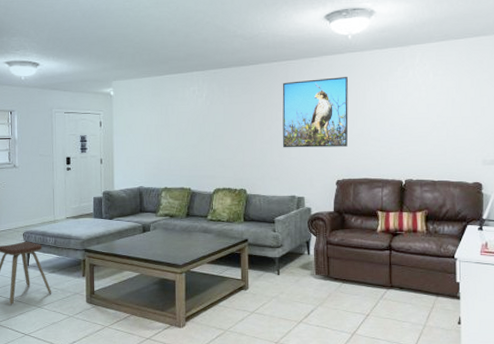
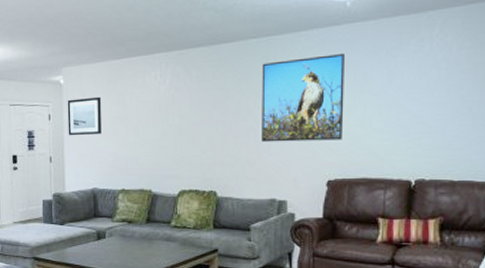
wall art: none [116,107,147,141] -> present [67,96,101,136]

